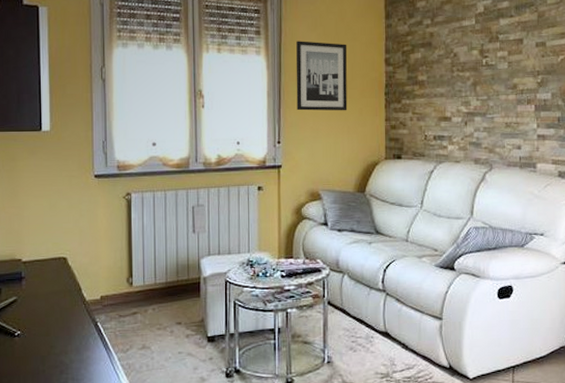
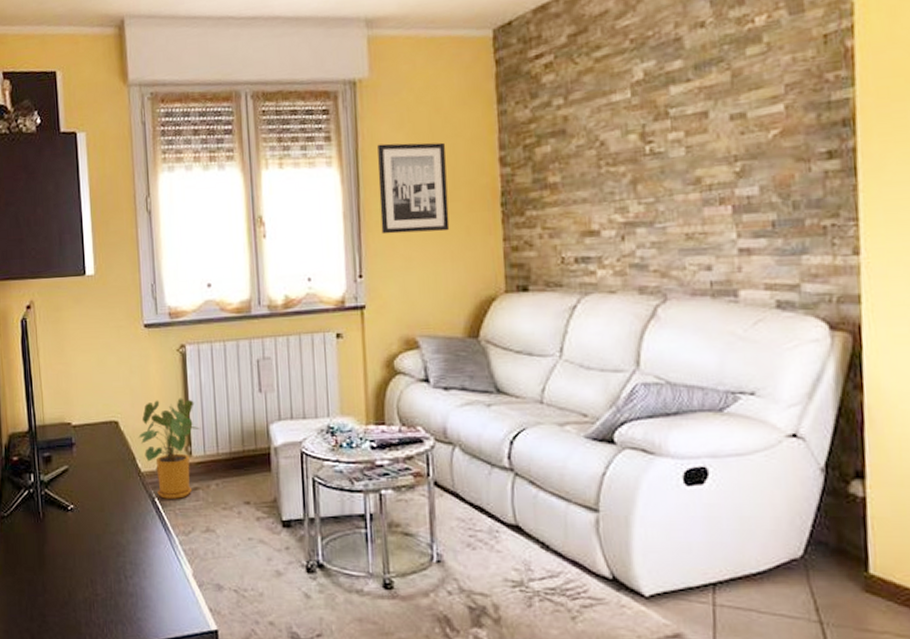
house plant: none [85,237,141,323] -> present [138,398,200,499]

